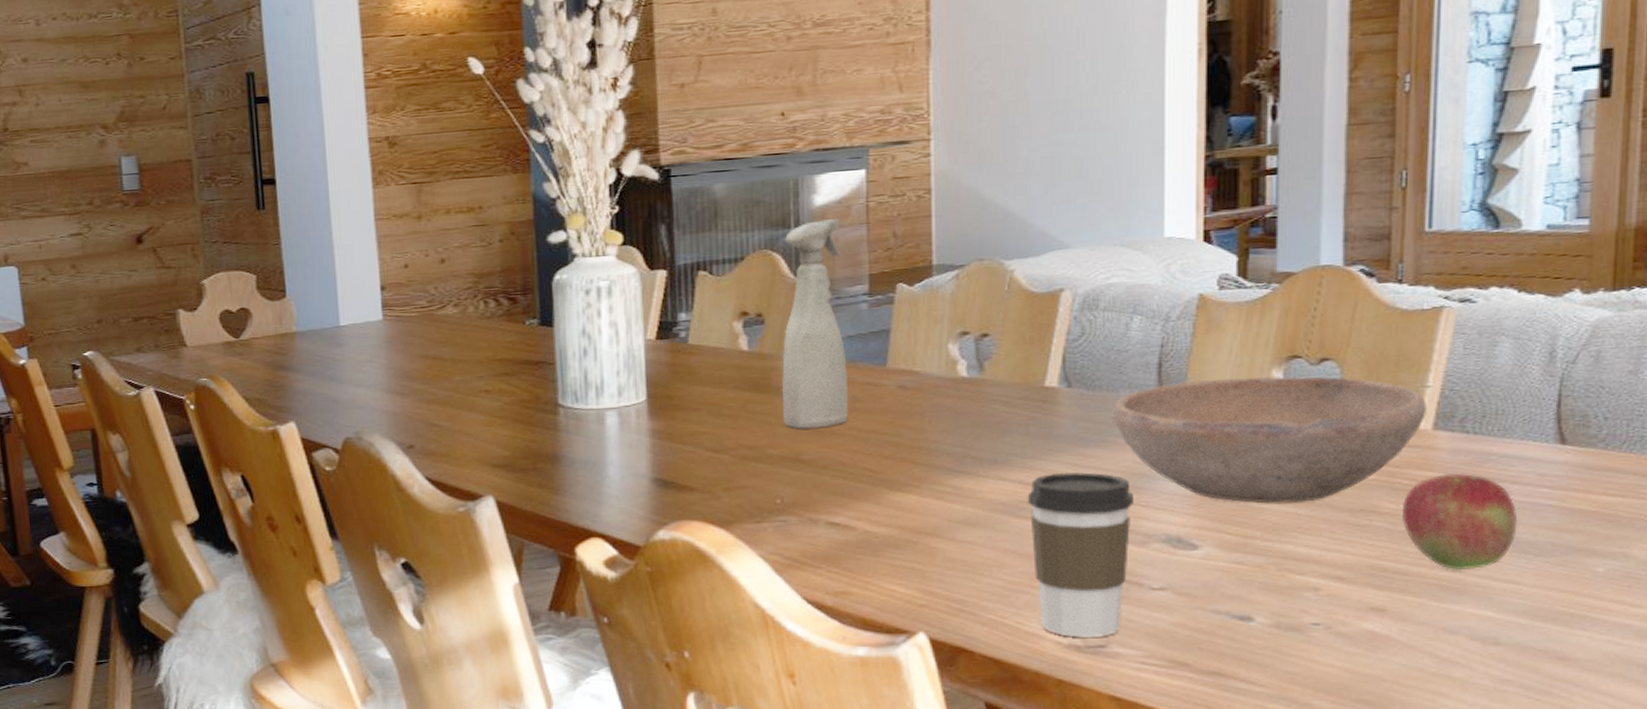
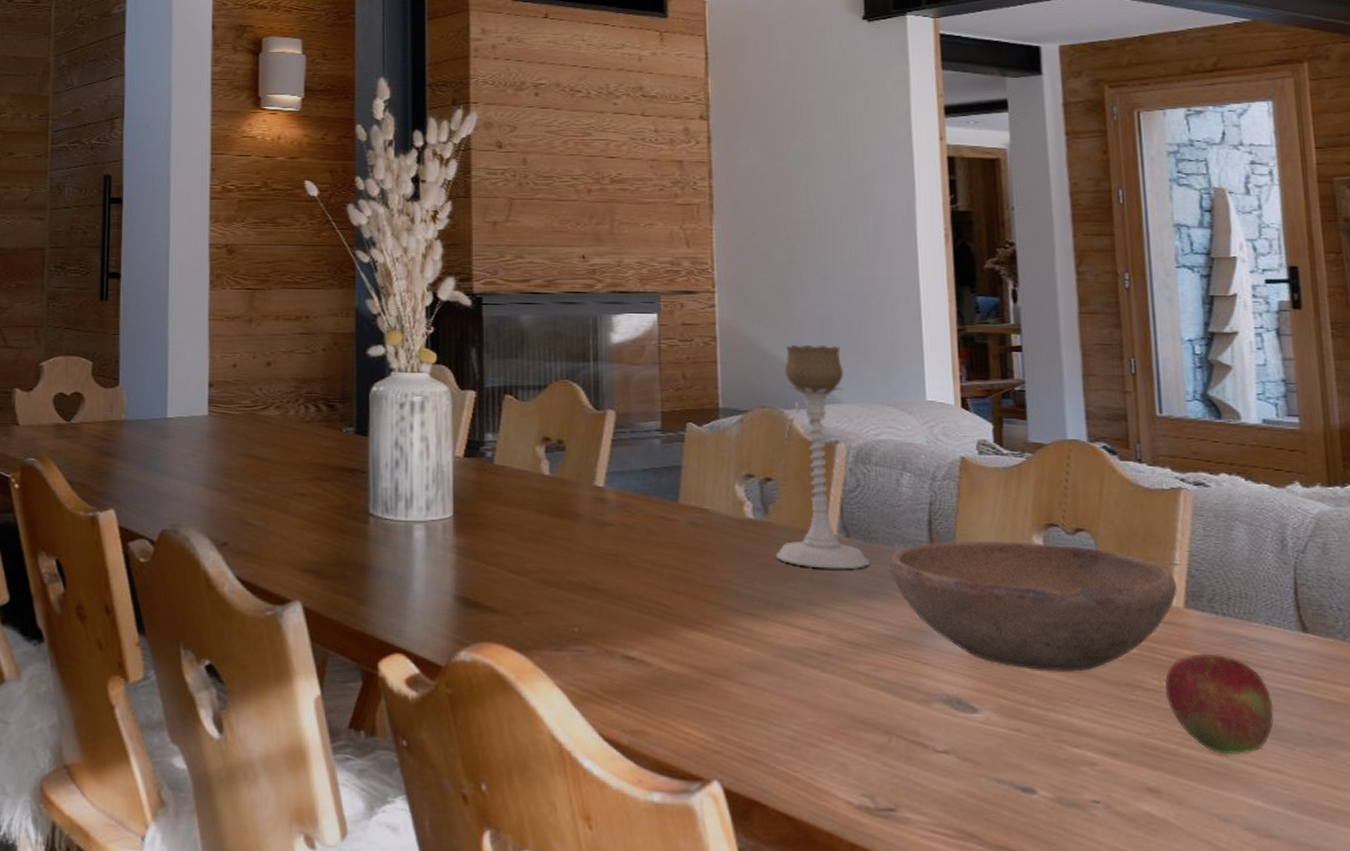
spray bottle: present [781,219,849,429] -> none [580,357,643,558]
candle holder: none [990,187,1091,421] -> present [776,344,869,570]
coffee cup: present [1027,472,1133,638] -> none [813,622,914,800]

